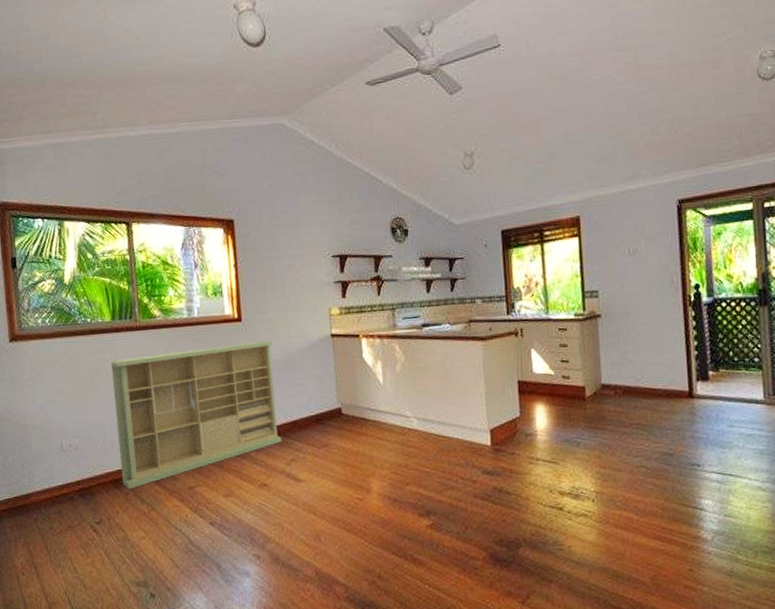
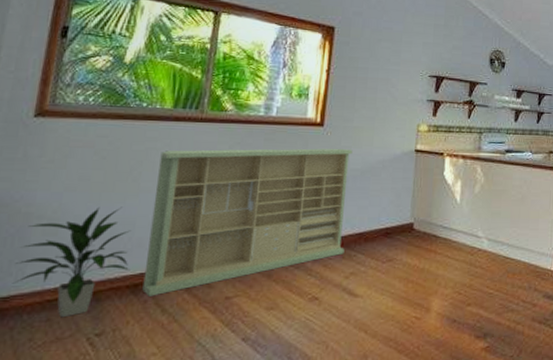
indoor plant: none [25,413,110,510] -> present [14,206,131,318]

